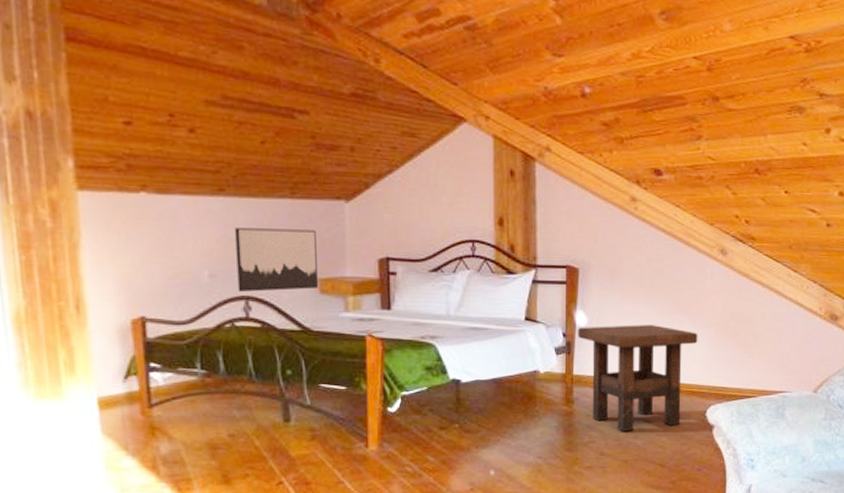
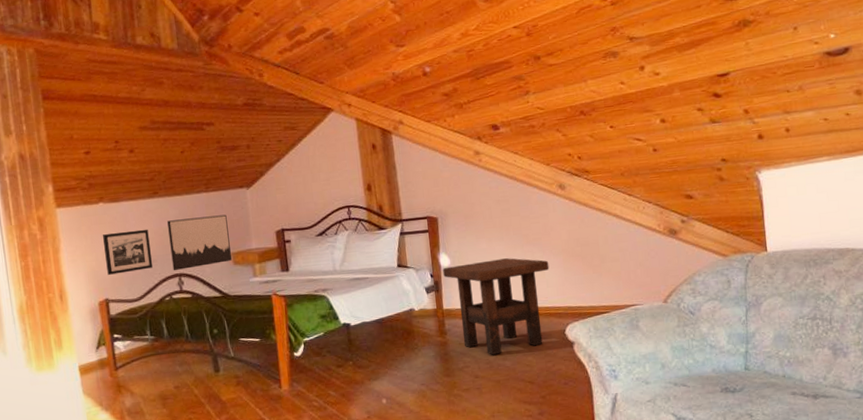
picture frame: none [143,233,212,287] -> present [103,229,153,275]

